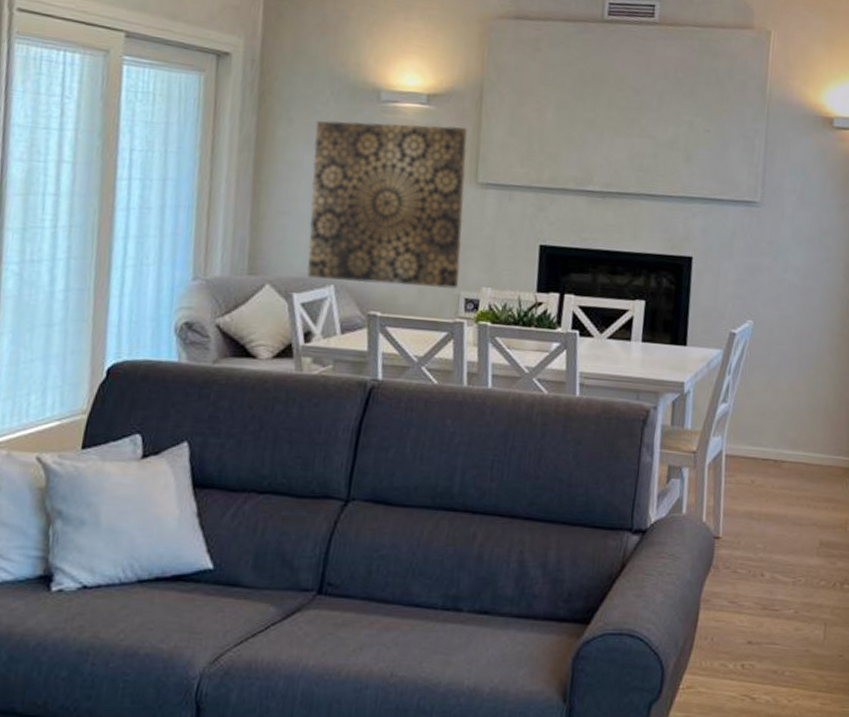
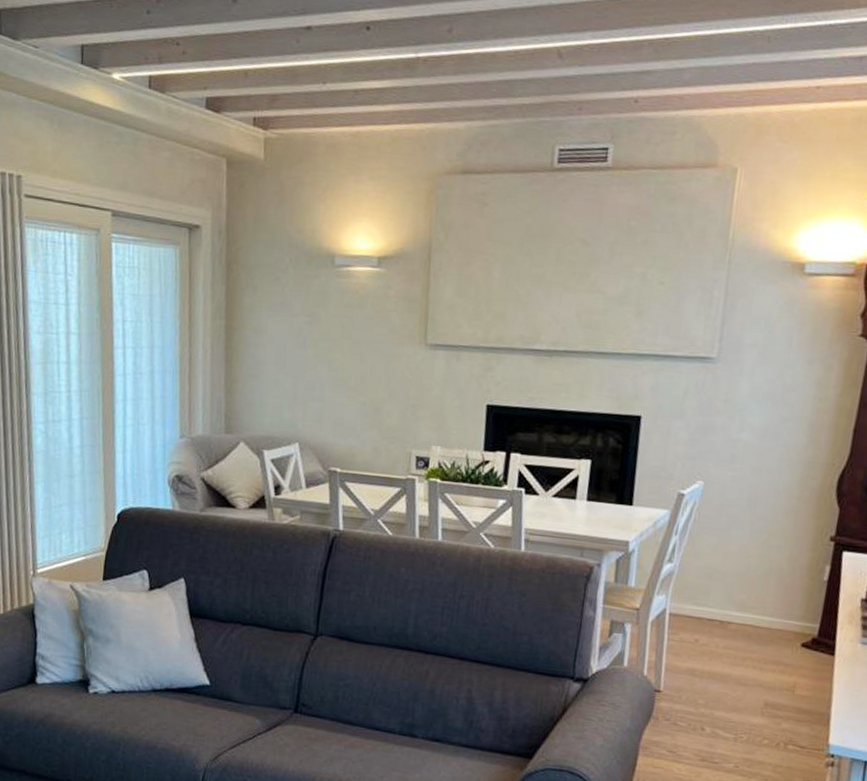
wall art: present [307,120,469,289] -> none [275,287,418,447]

